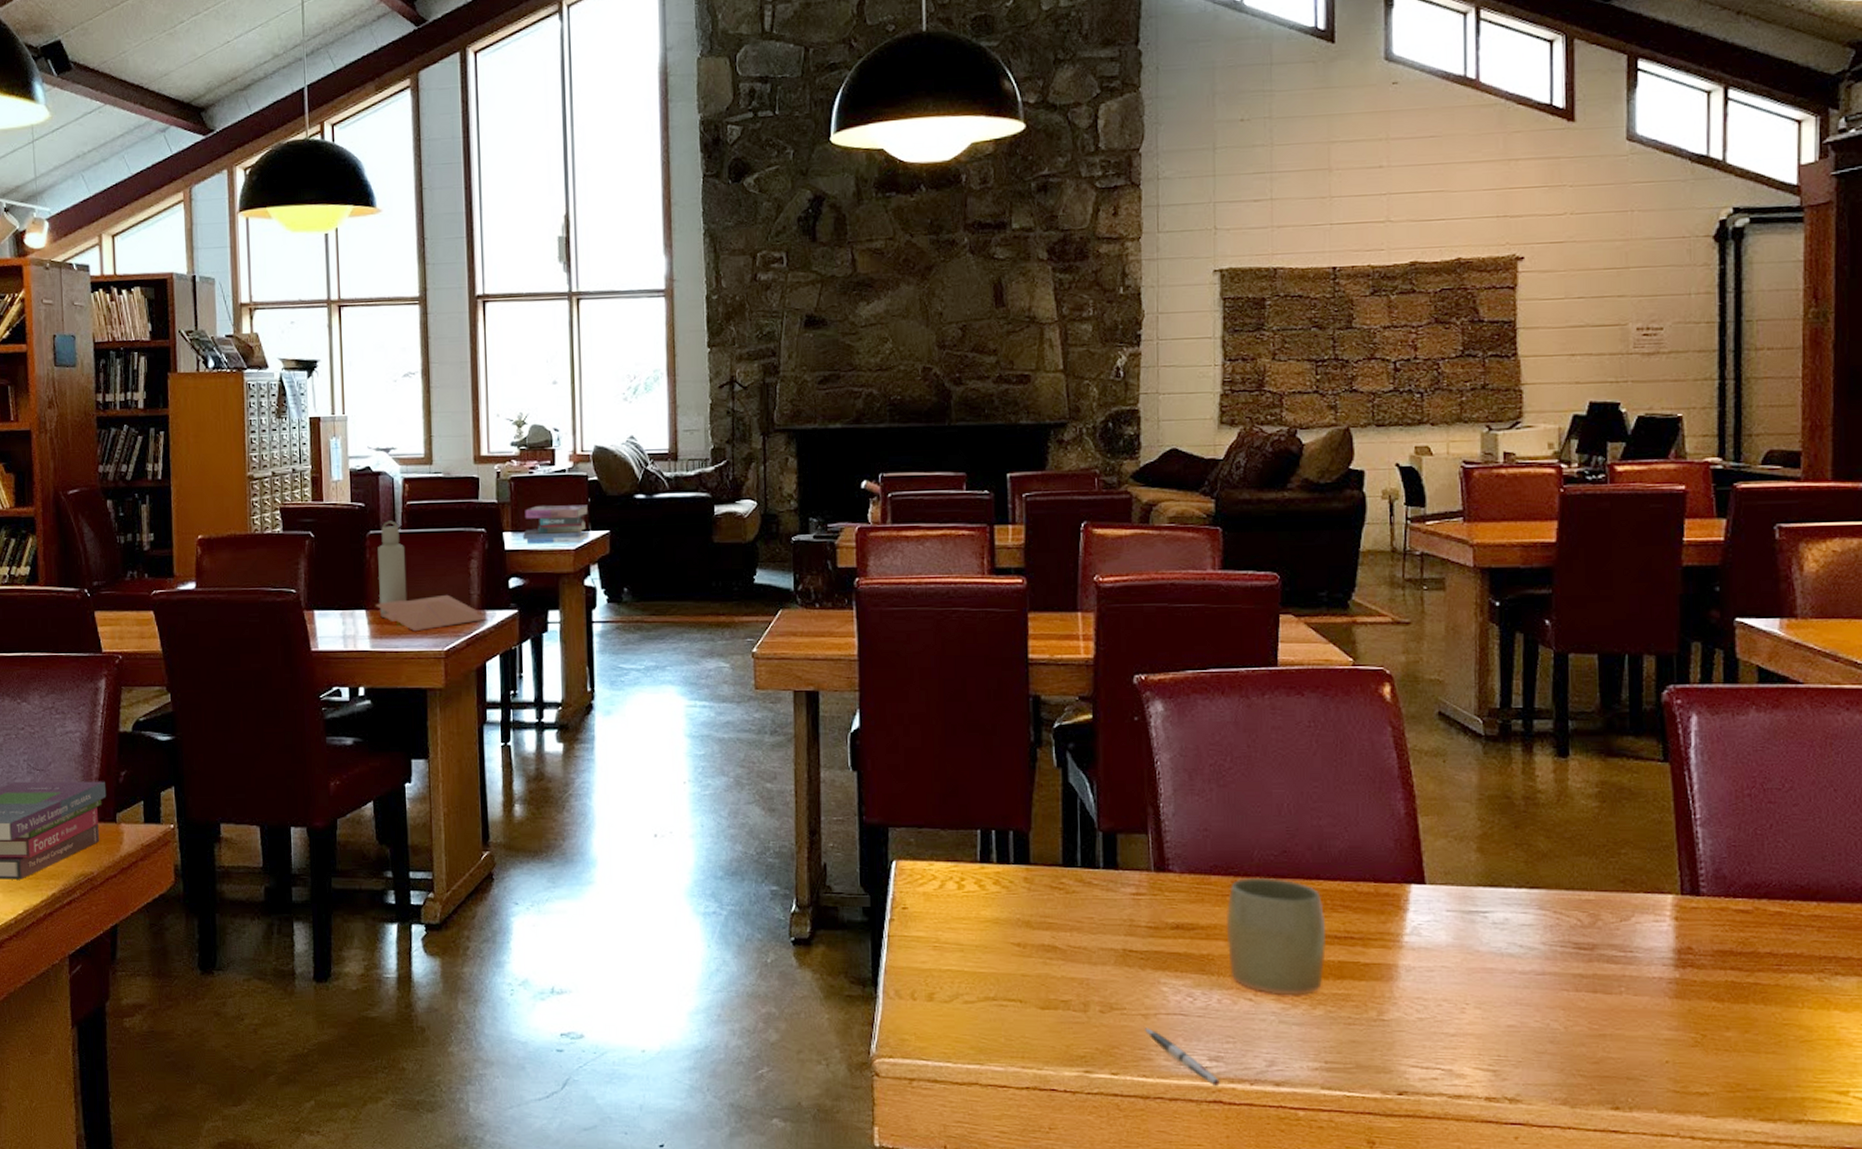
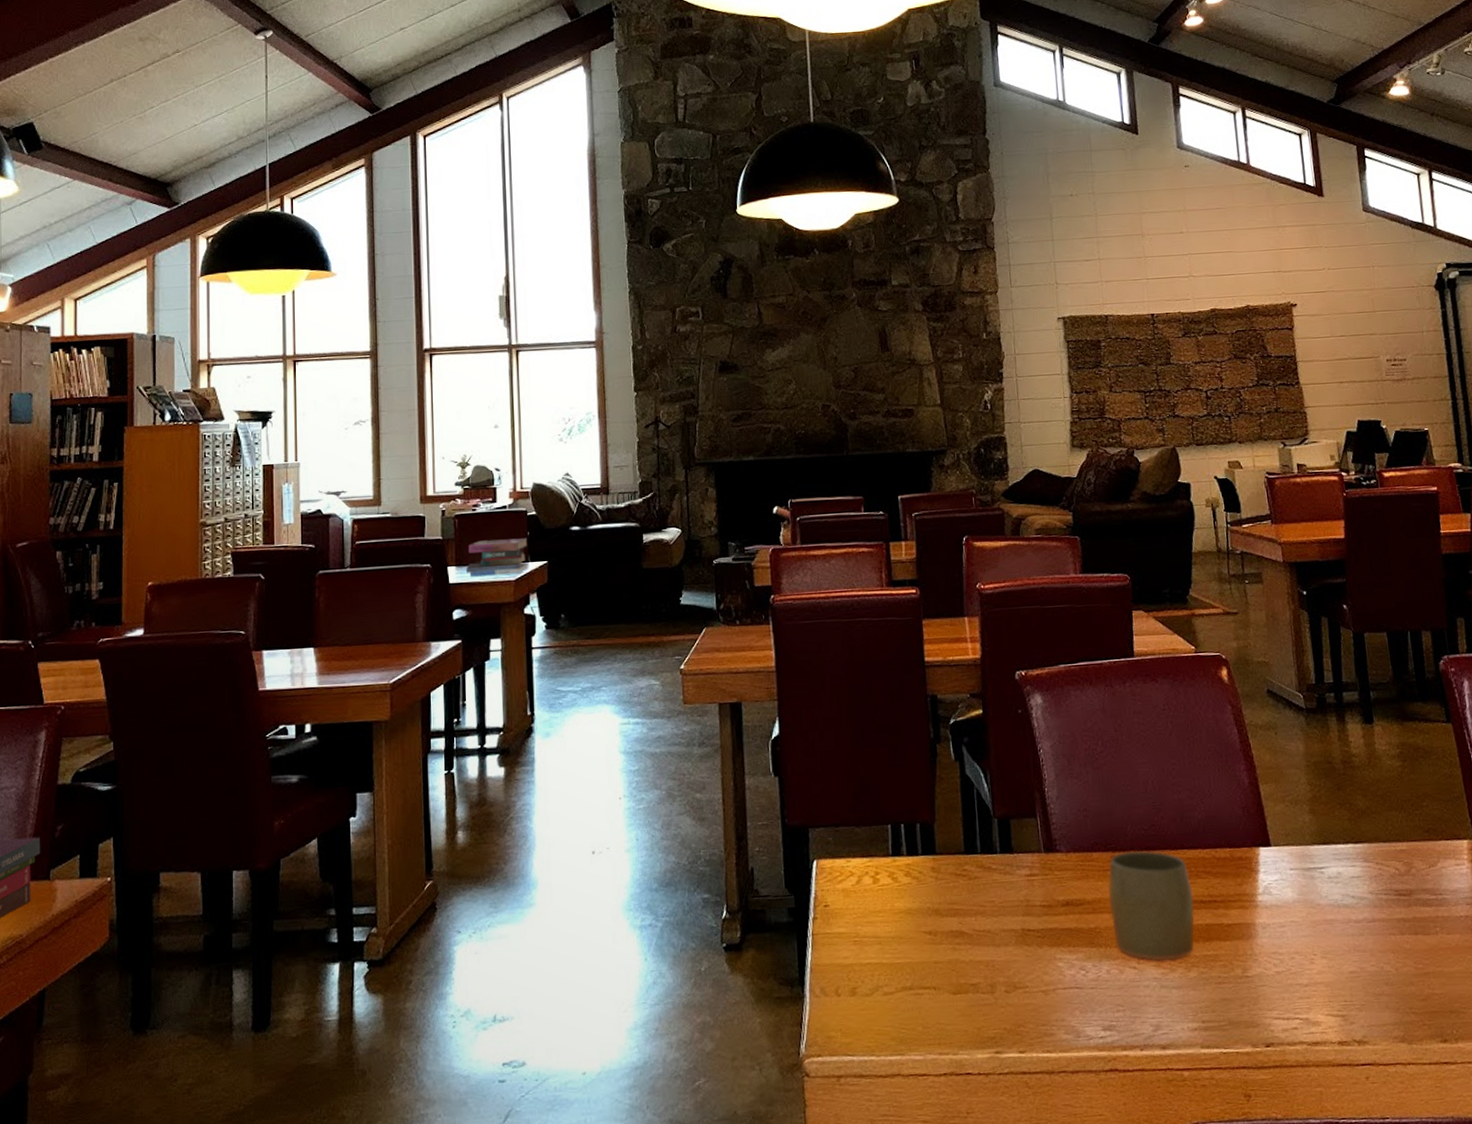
papers: present [376,594,487,632] -> none [324,628,432,667]
bottle: present [377,520,408,619] -> none [326,560,355,656]
pen: present [1145,1027,1220,1087] -> none [1046,1003,1115,1056]

